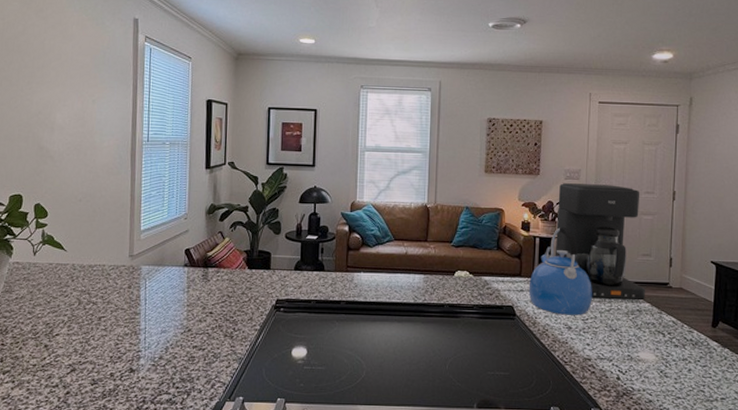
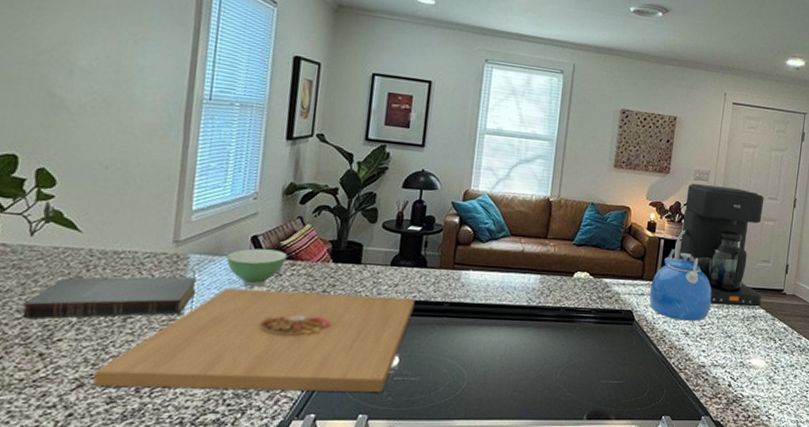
book: none [32,284,148,319] -> present [22,277,197,319]
platter: none [81,292,317,379] -> present [93,287,415,392]
bowl: none [167,259,213,290] -> present [225,248,288,286]

